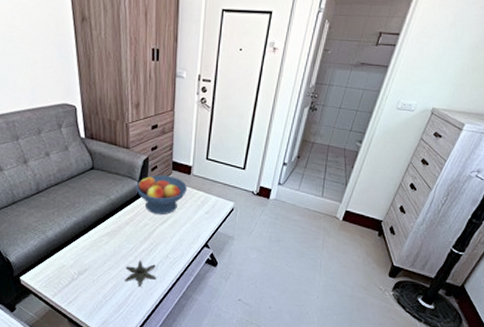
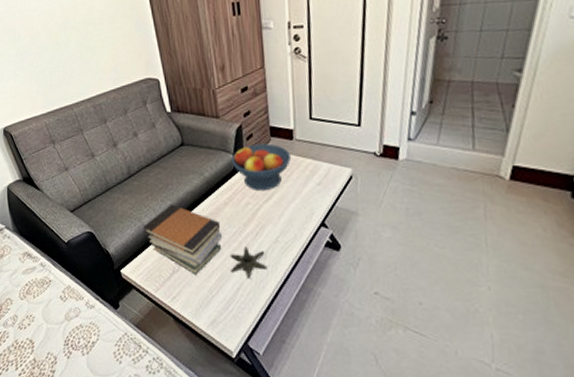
book stack: none [46,220,120,283] -> present [142,204,222,275]

